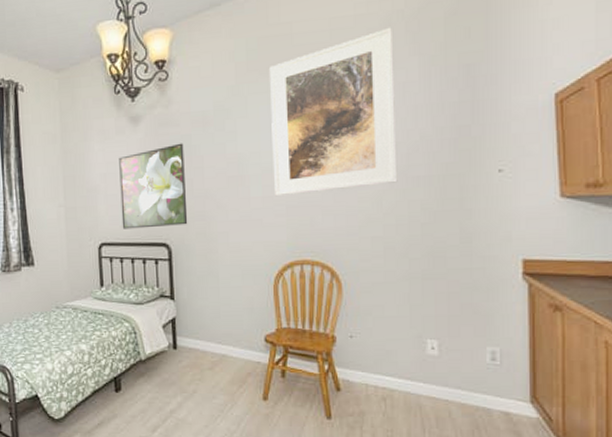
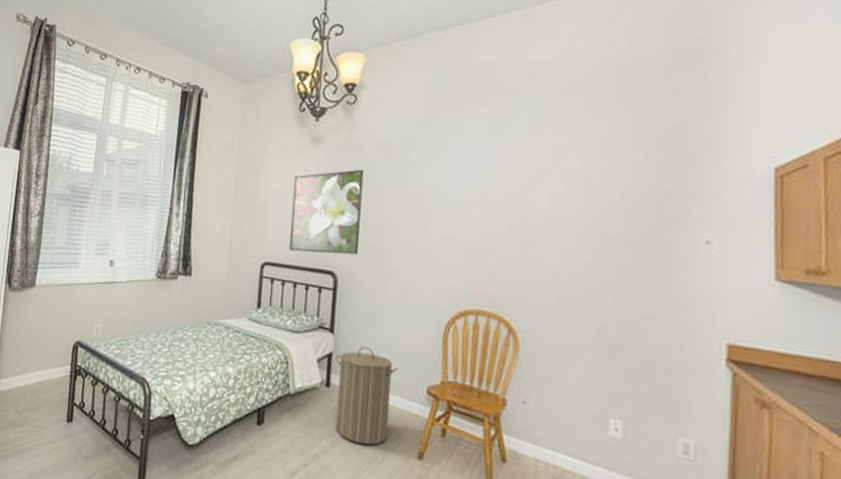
laundry hamper: none [179,308,236,395] -> present [335,347,398,446]
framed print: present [268,27,398,197] -> none [455,78,599,241]

